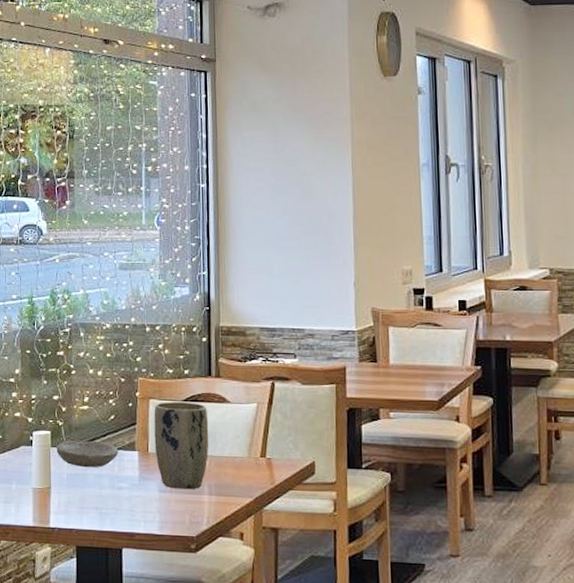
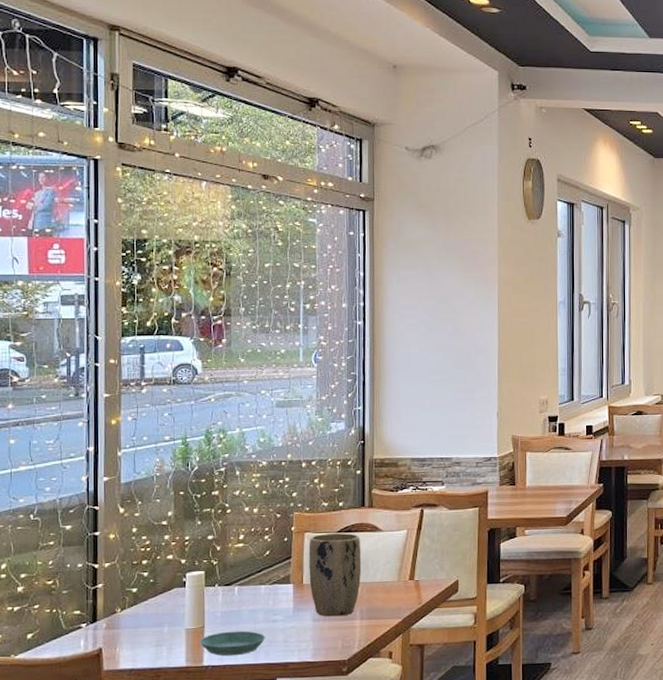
saucer: none [47,494,111,520] -> present [200,630,265,656]
bowl: present [56,440,119,468] -> none [210,577,274,604]

